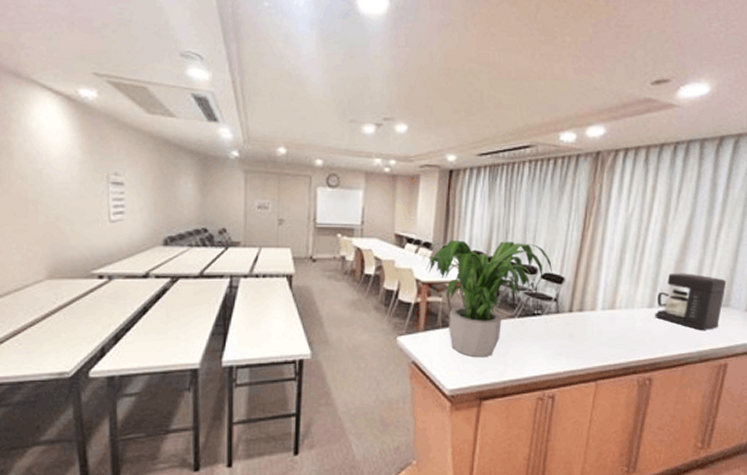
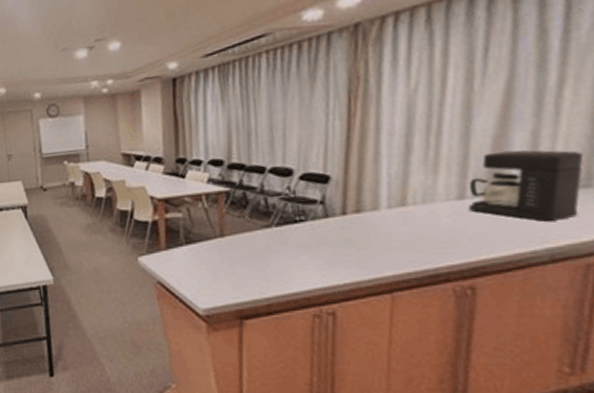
potted plant: present [422,240,553,358] -> none [154,143,314,274]

